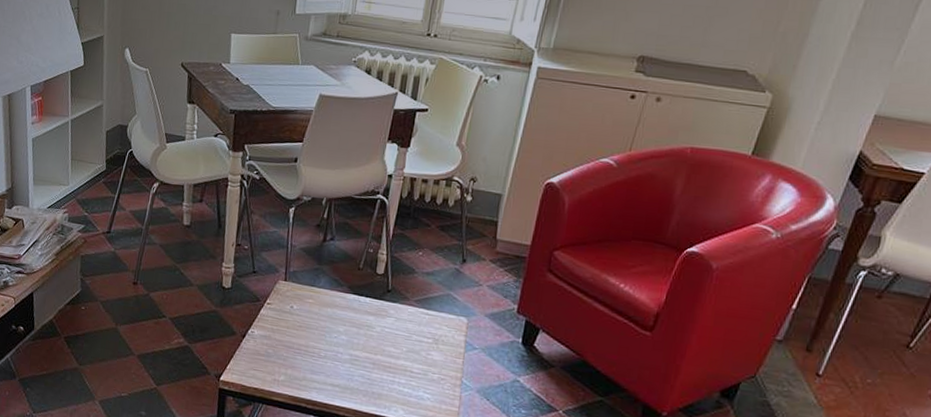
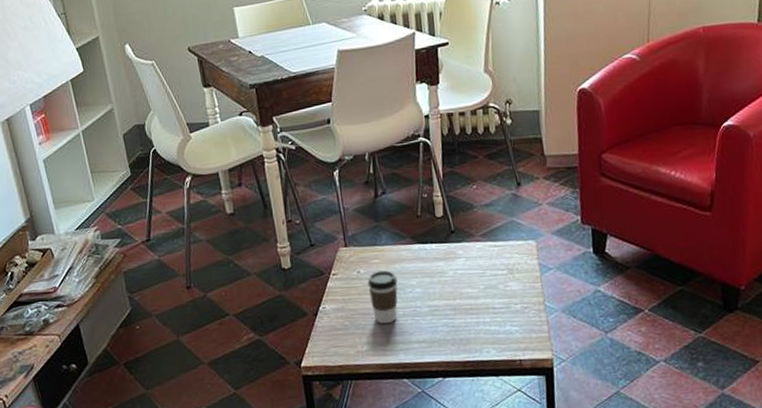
coffee cup: none [296,310,327,362] -> present [367,270,398,324]

